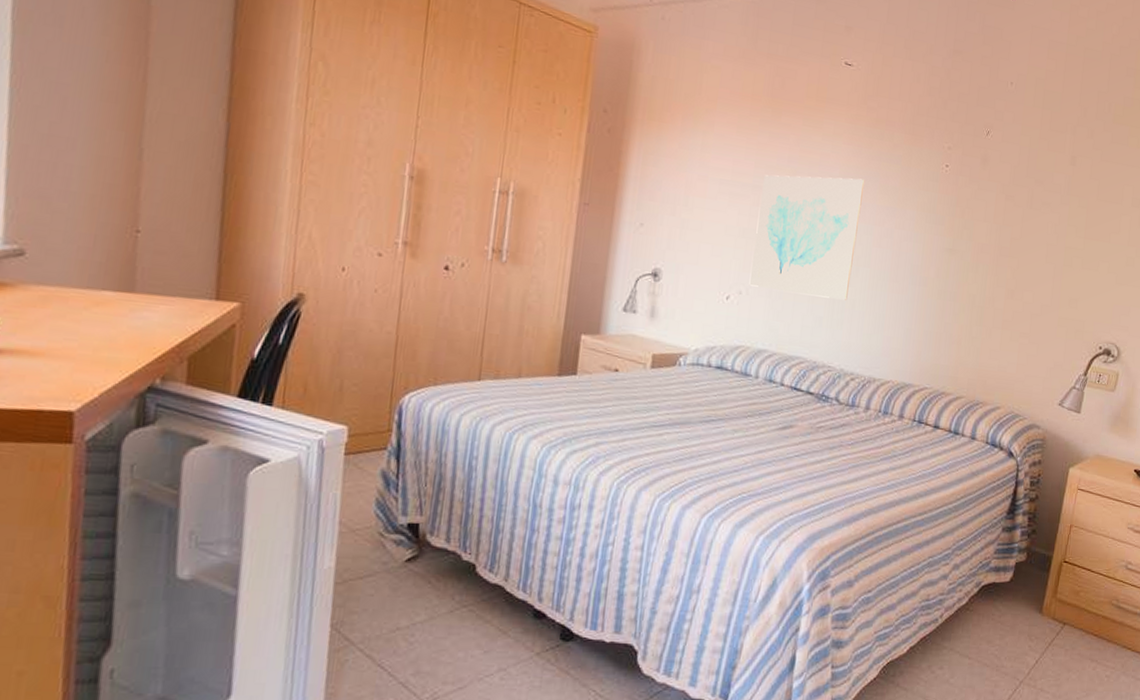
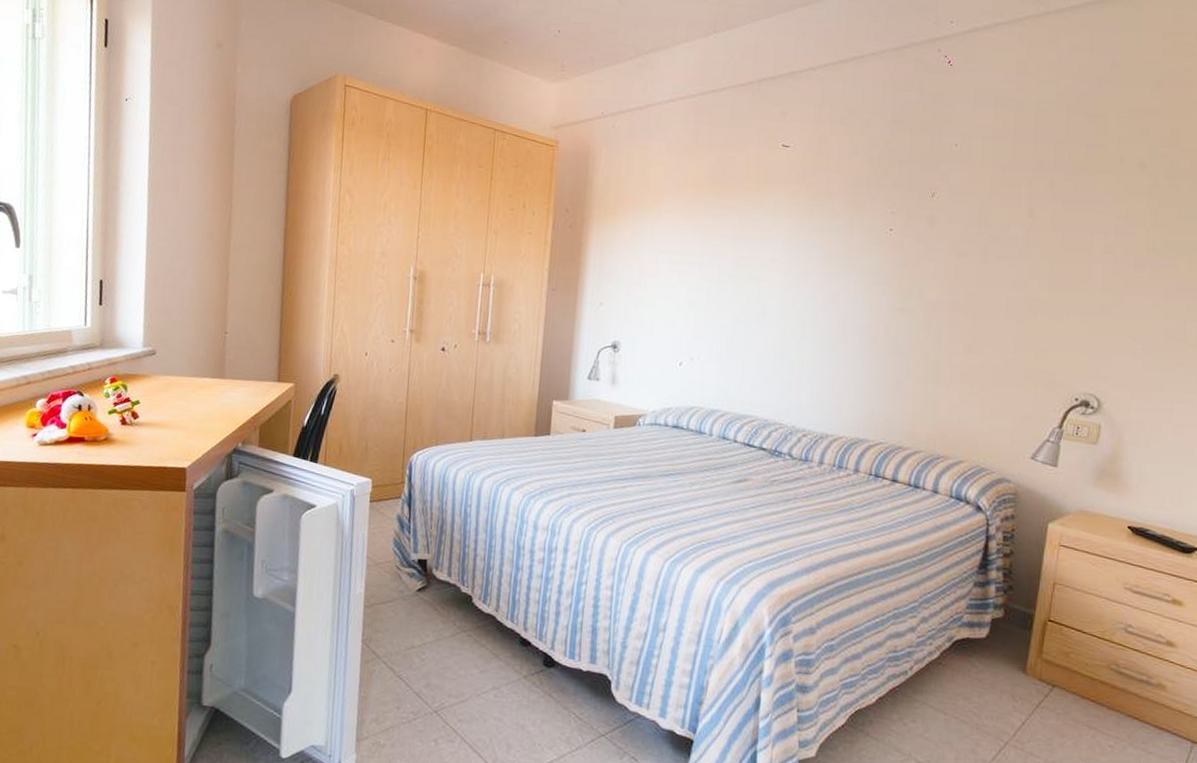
wall art: present [749,175,865,301] -> none [700,248,808,362]

